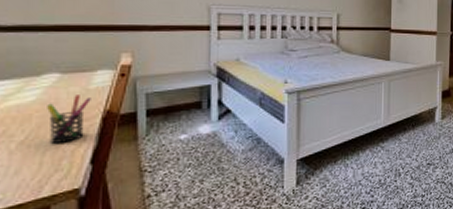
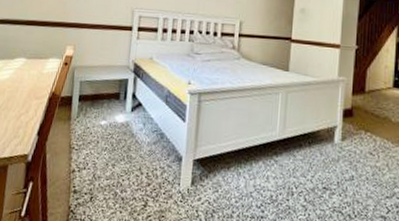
pen holder: present [47,95,91,143] -> none [13,77,43,115]

